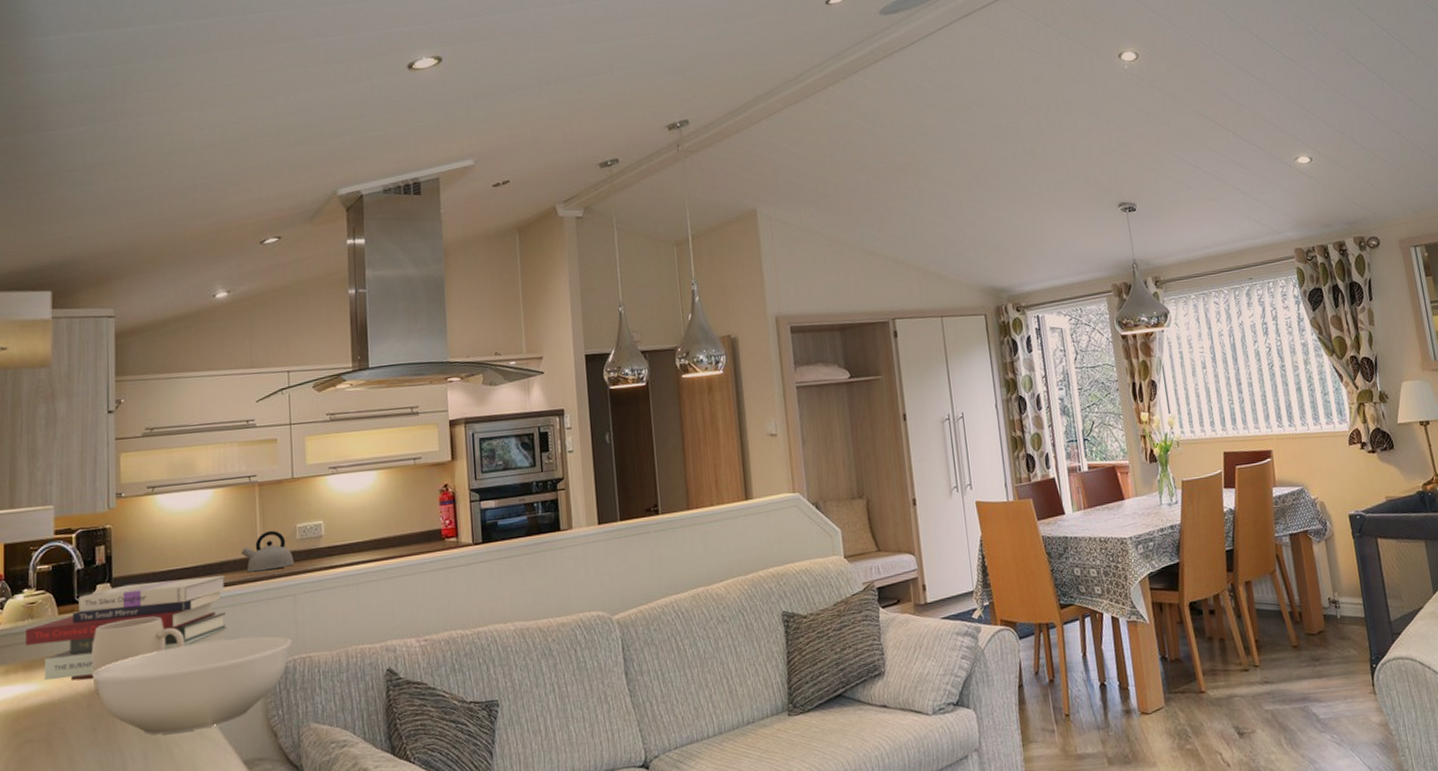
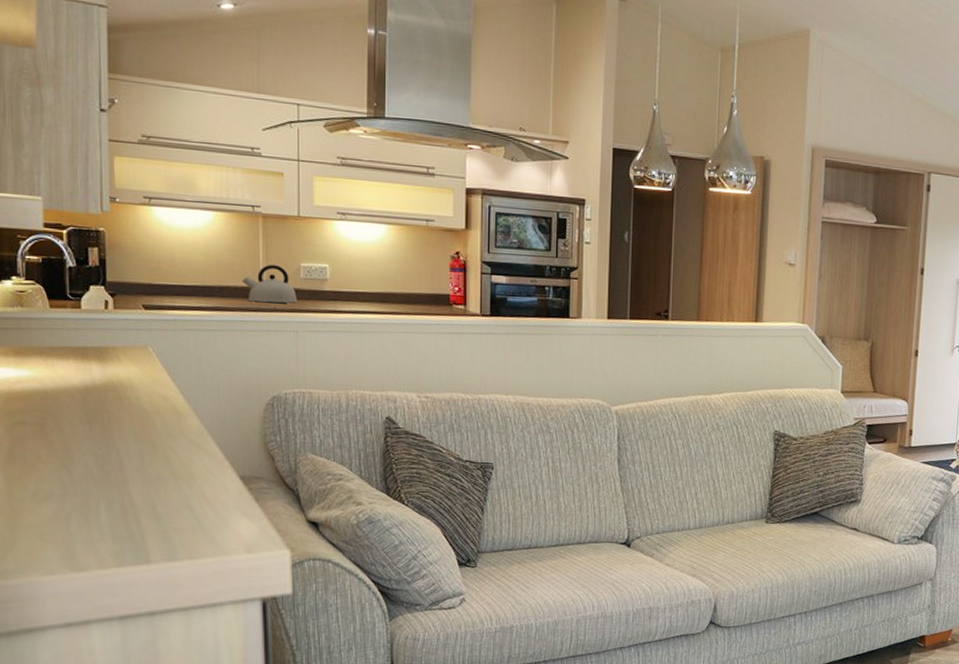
books: present [26,576,227,681] -> none [15,291,227,376]
mug: present [91,616,185,694] -> none [85,324,183,390]
bowl: present [92,636,292,735] -> none [86,360,292,441]

